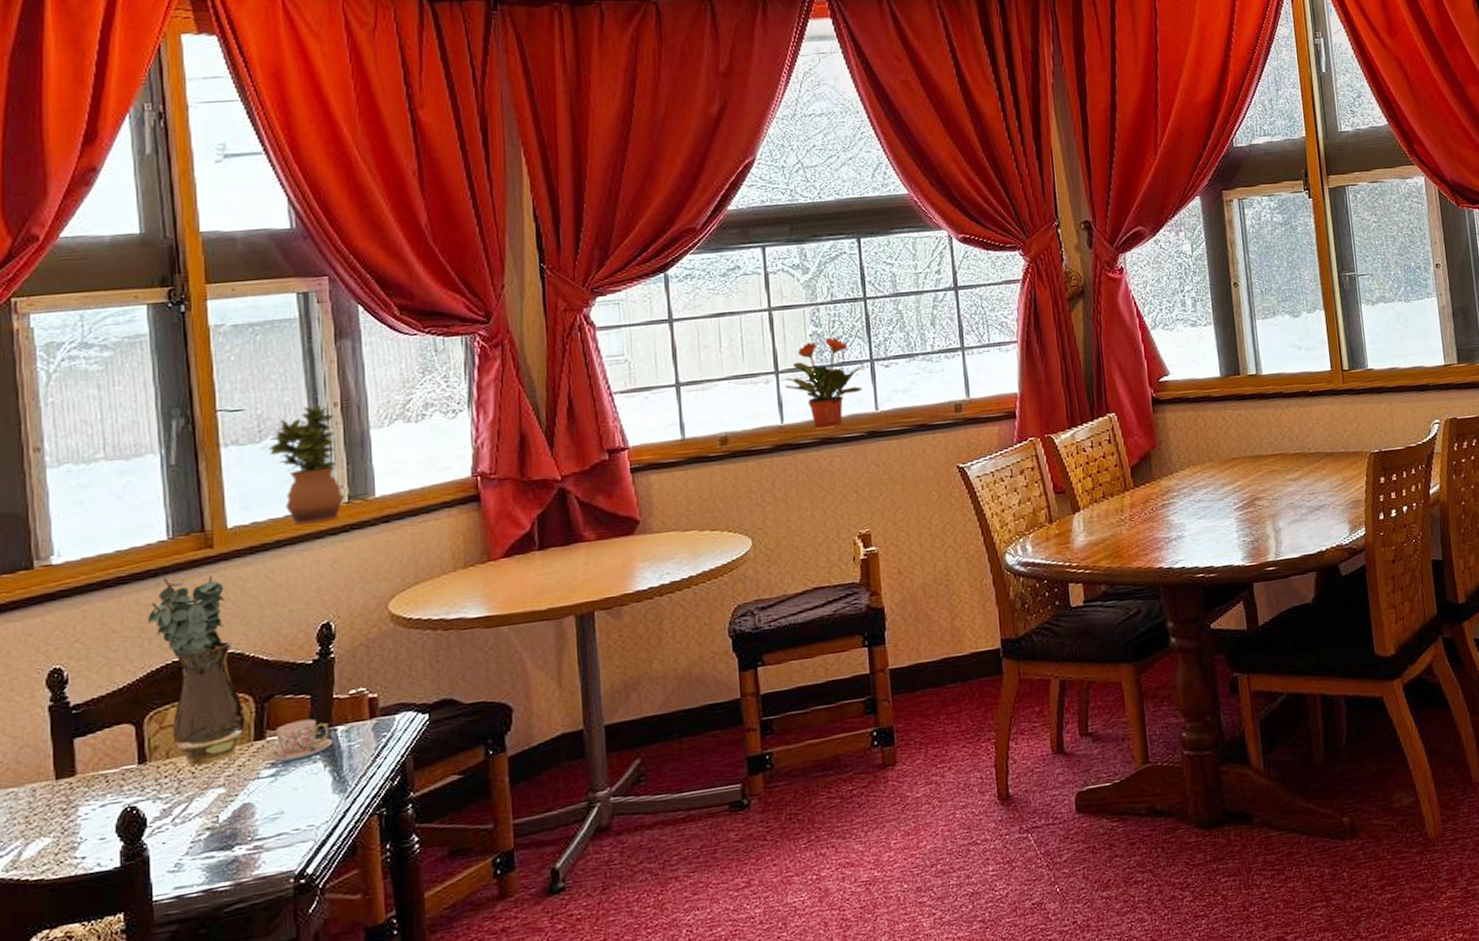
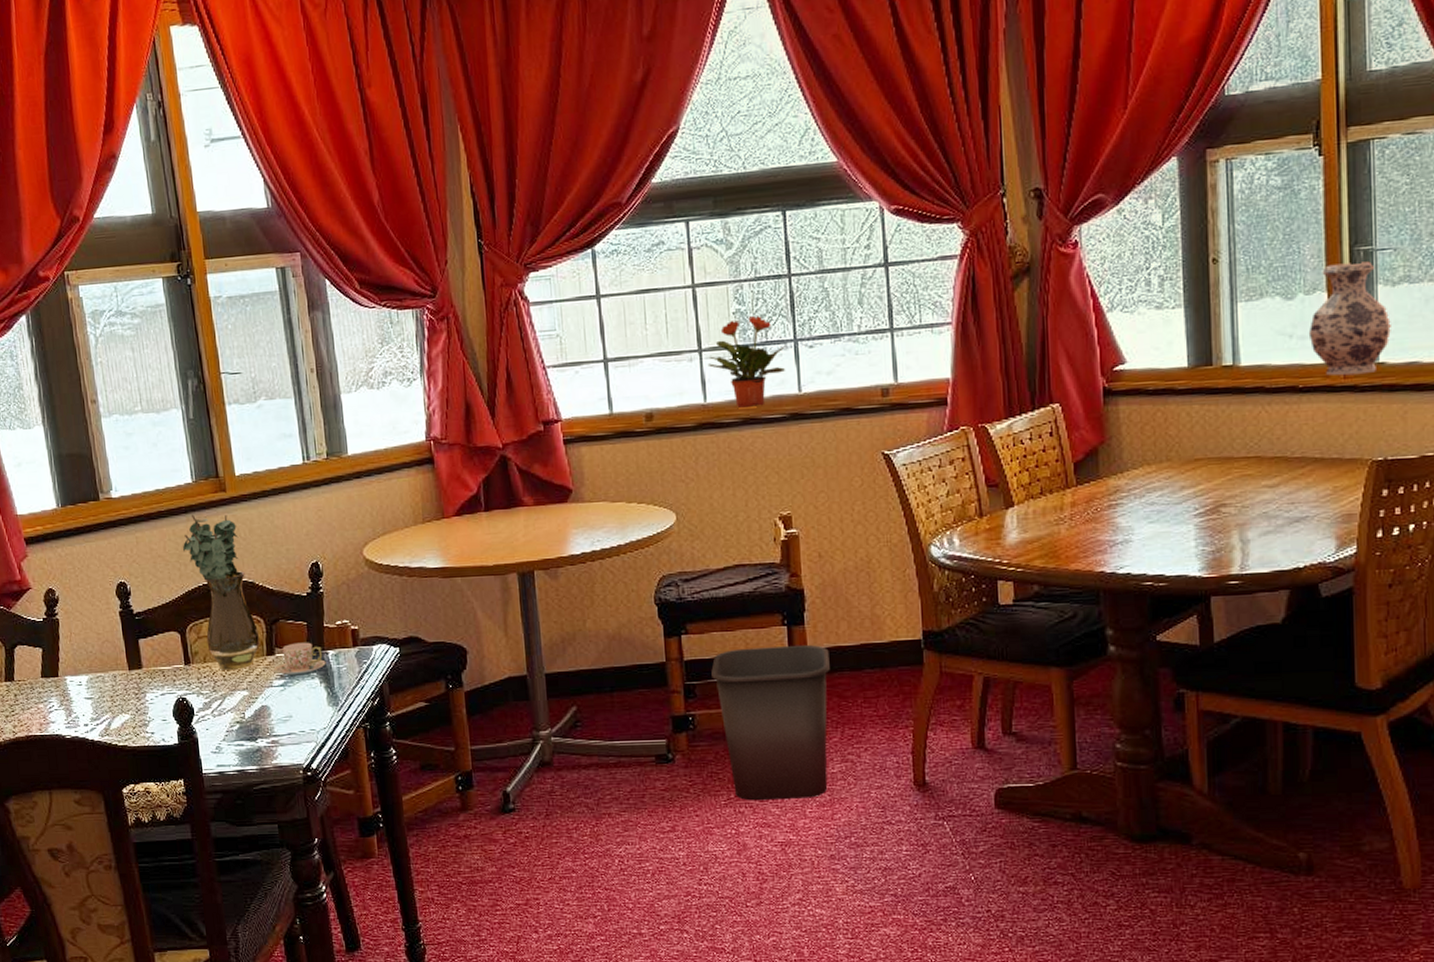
potted plant: present [269,405,344,527] -> none [262,371,324,478]
waste bin: none [789,664,912,840] -> present [711,644,830,800]
vase: none [1312,285,1375,381] -> present [1308,261,1391,376]

